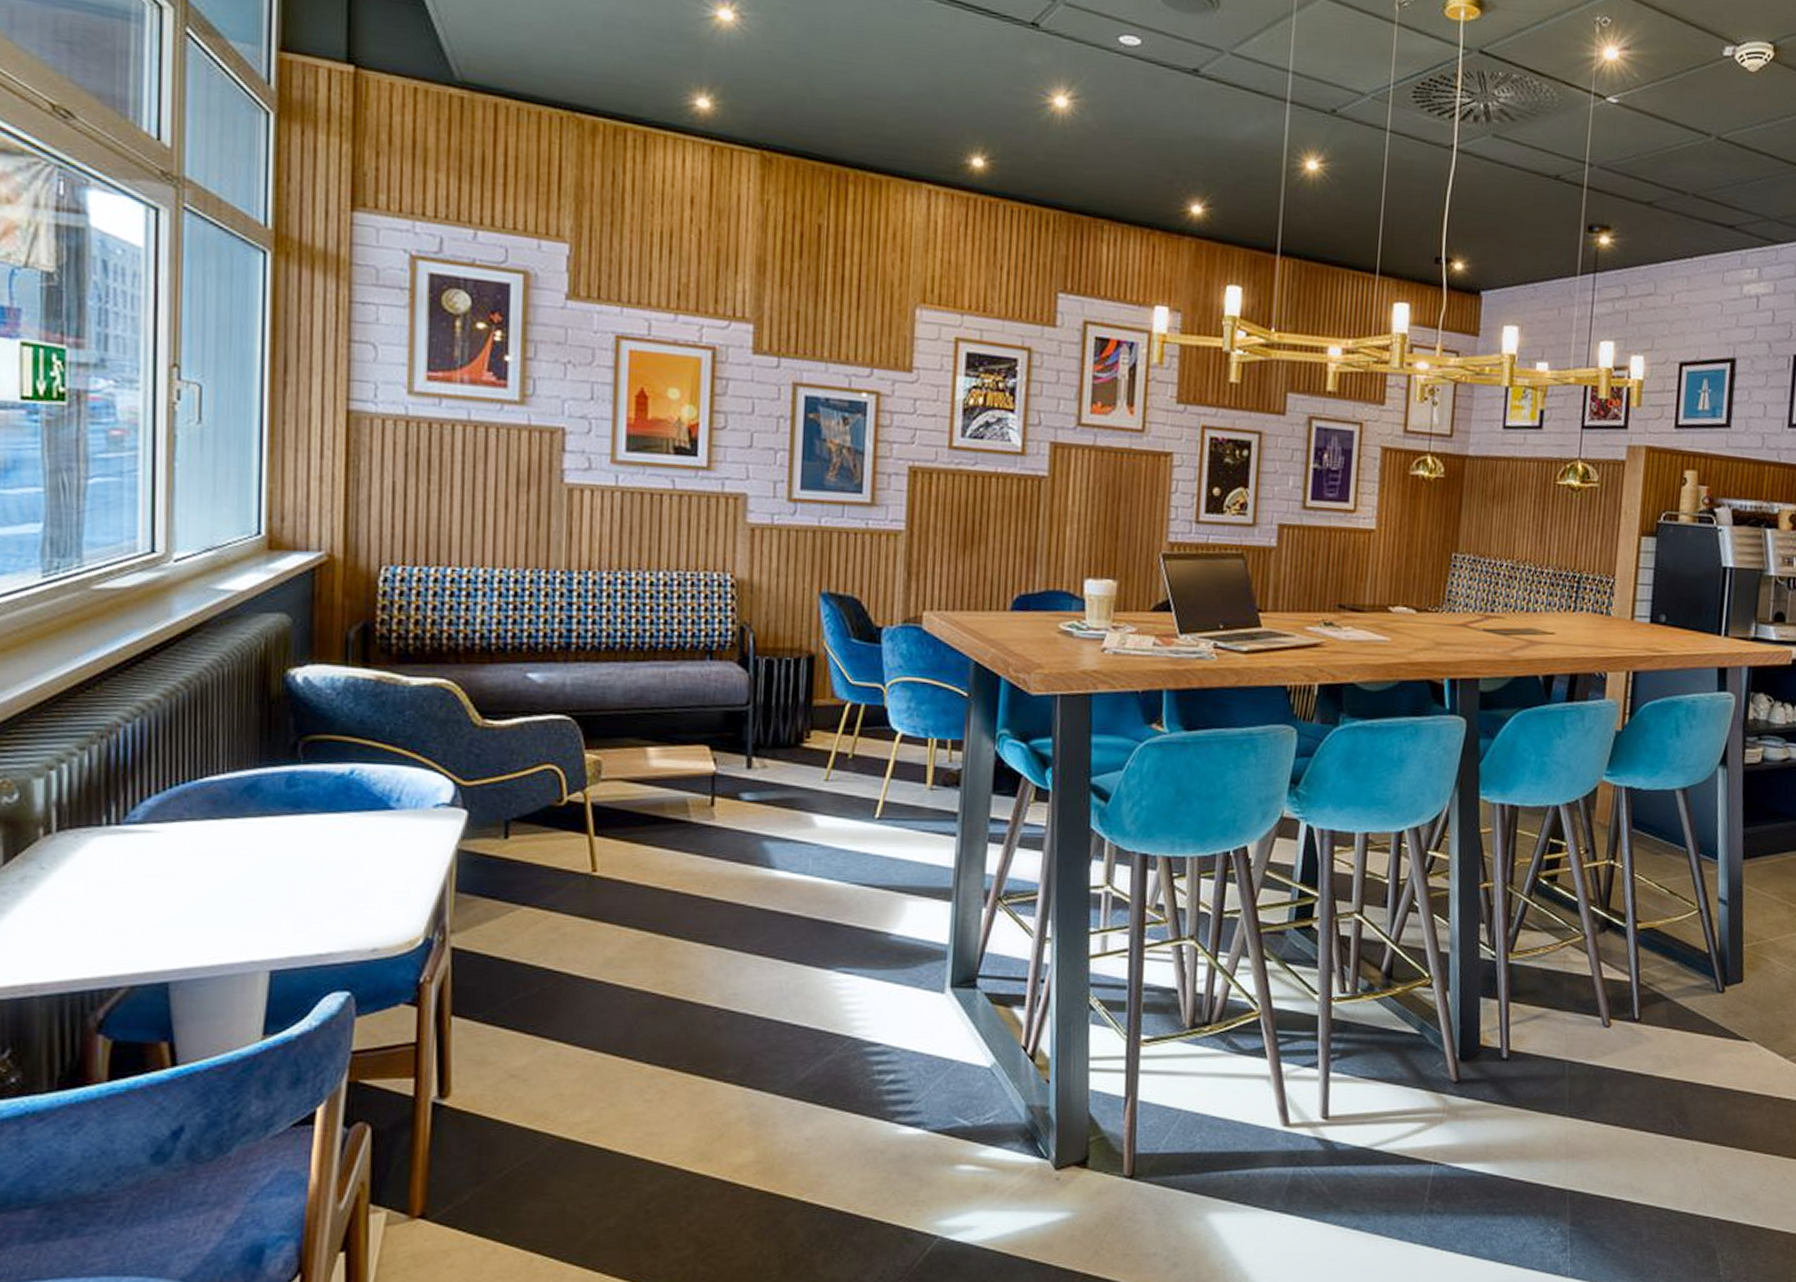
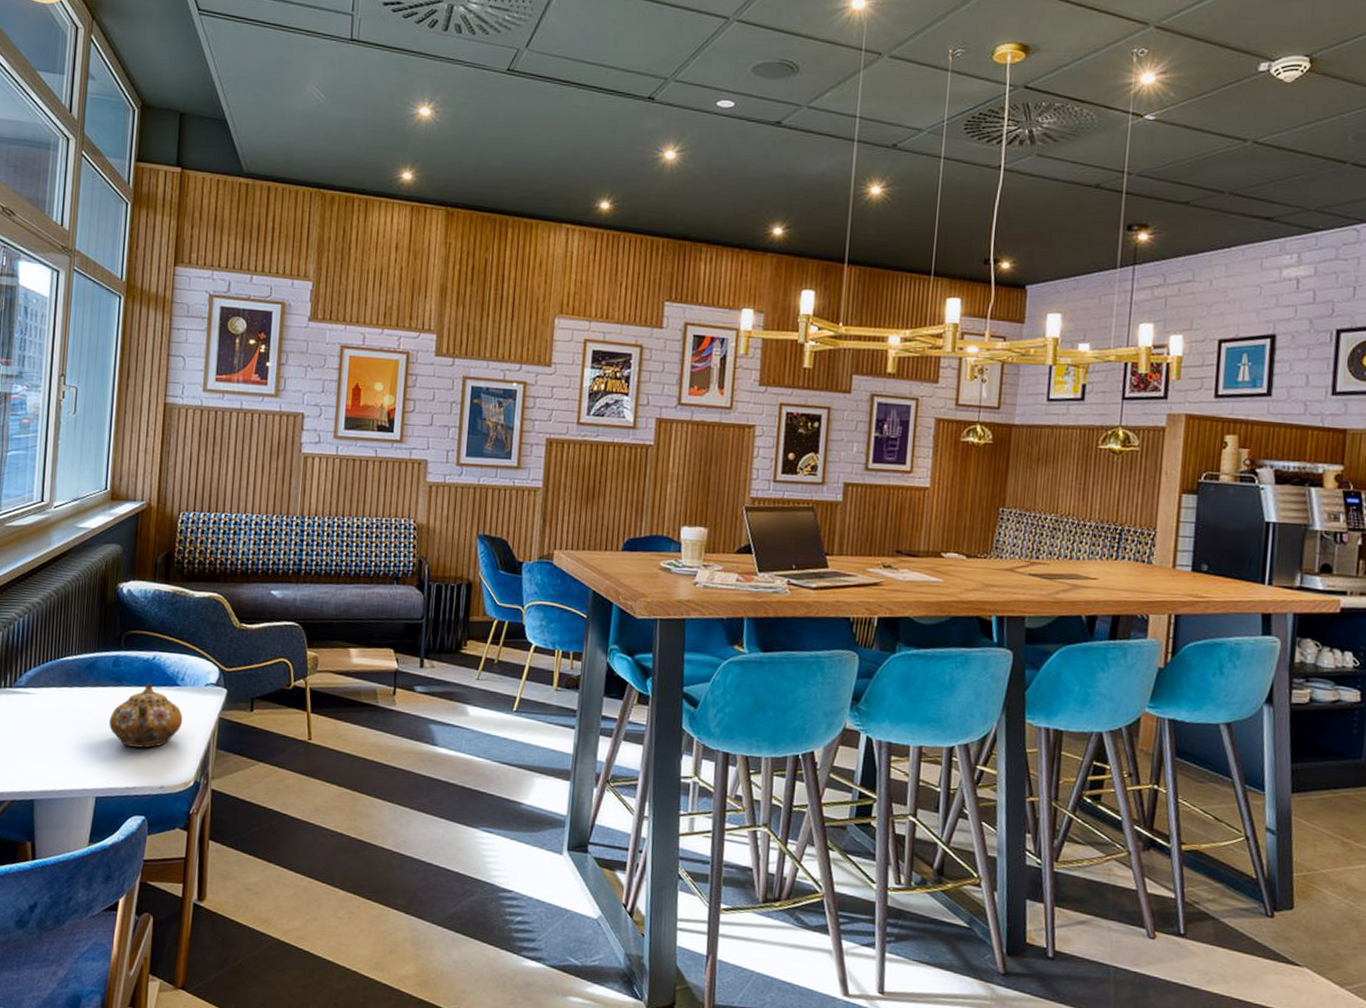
teapot: none [285,807,402,898] -> present [109,683,183,748]

